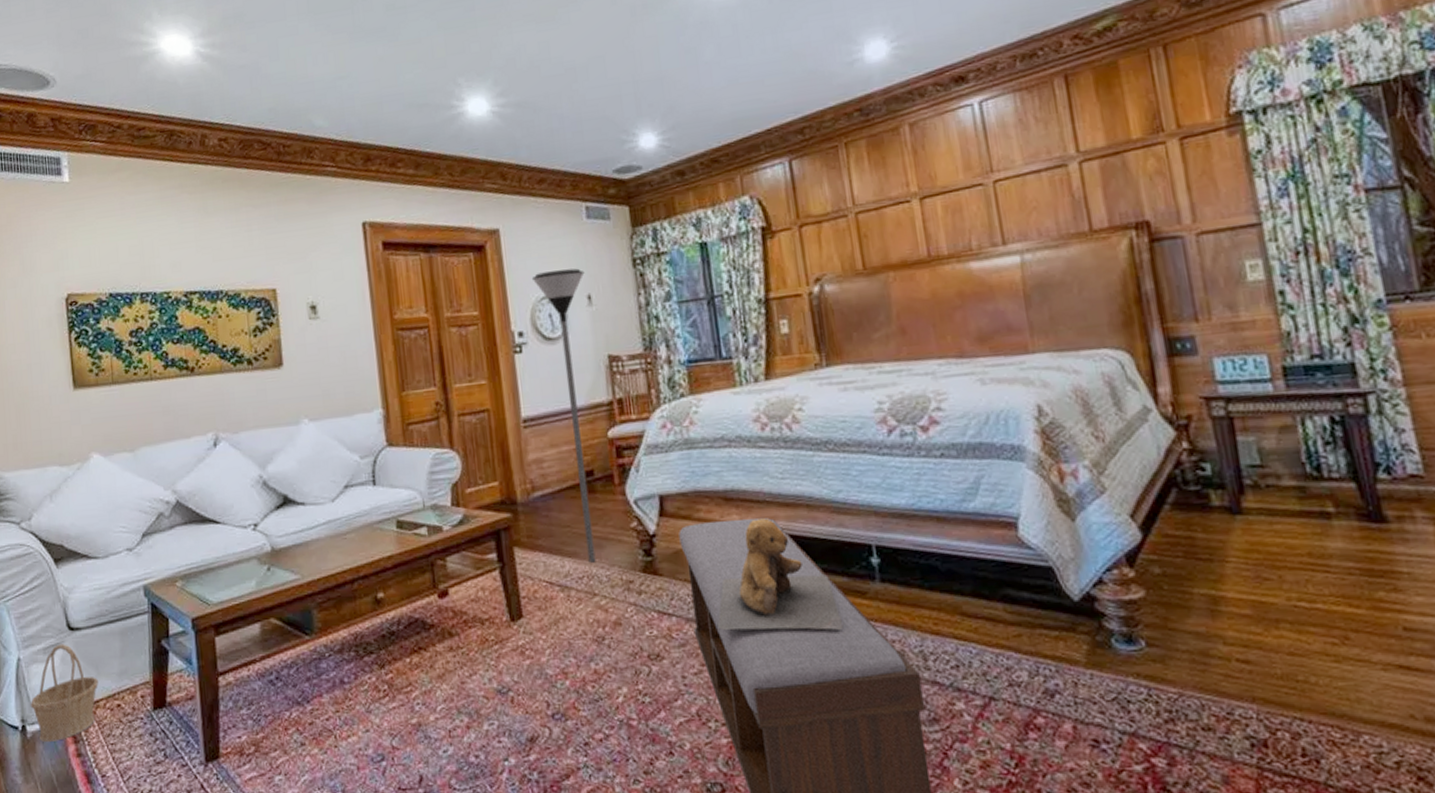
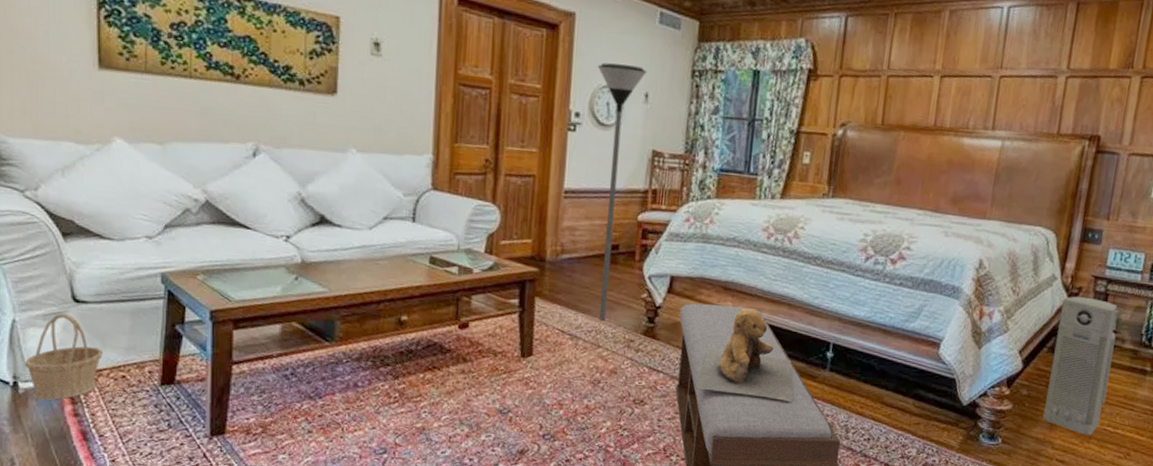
air purifier: none [1170,426,1284,619] -> present [1043,296,1118,436]

